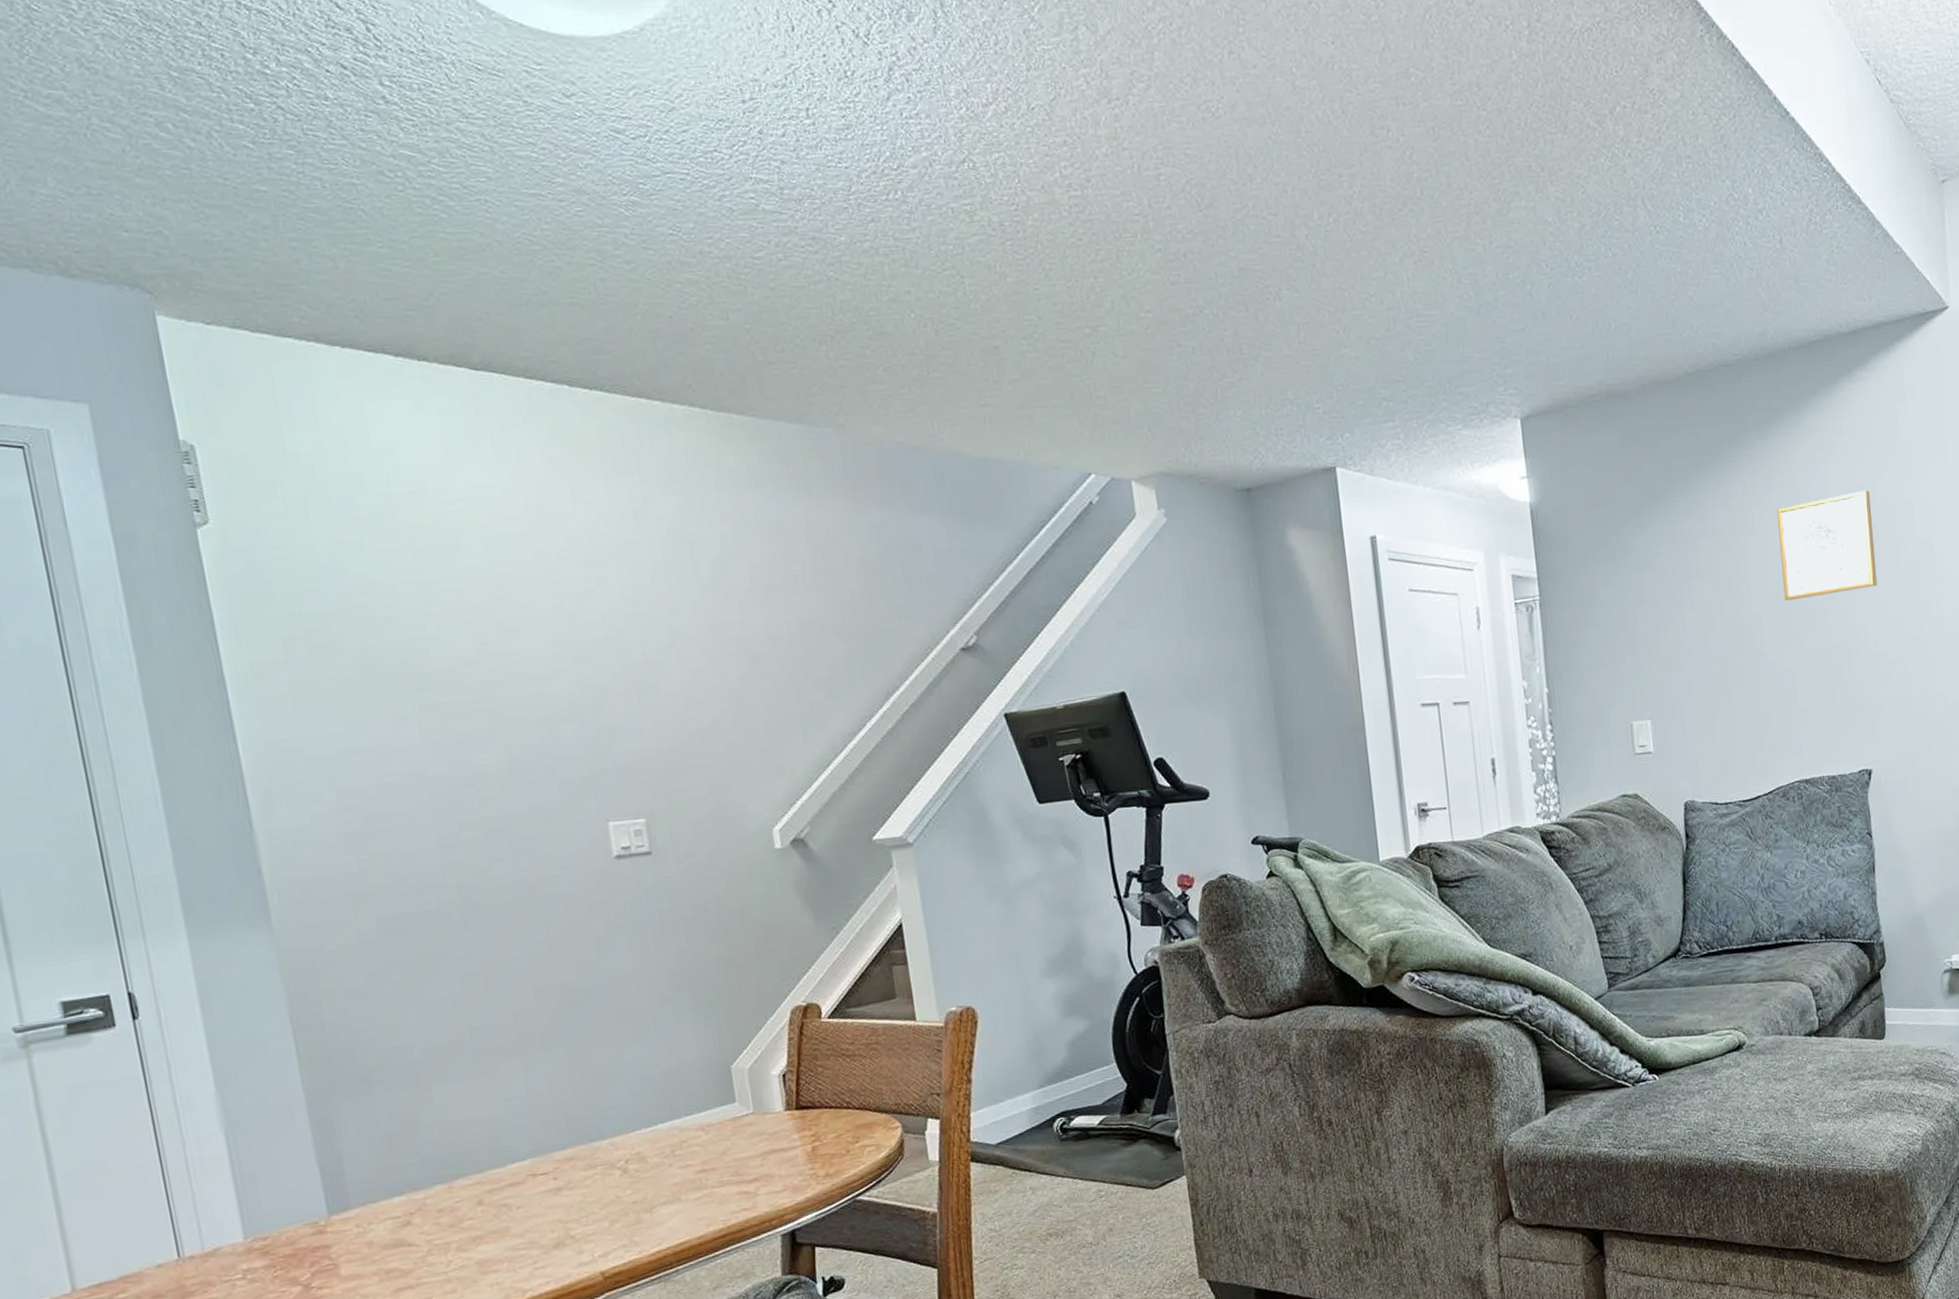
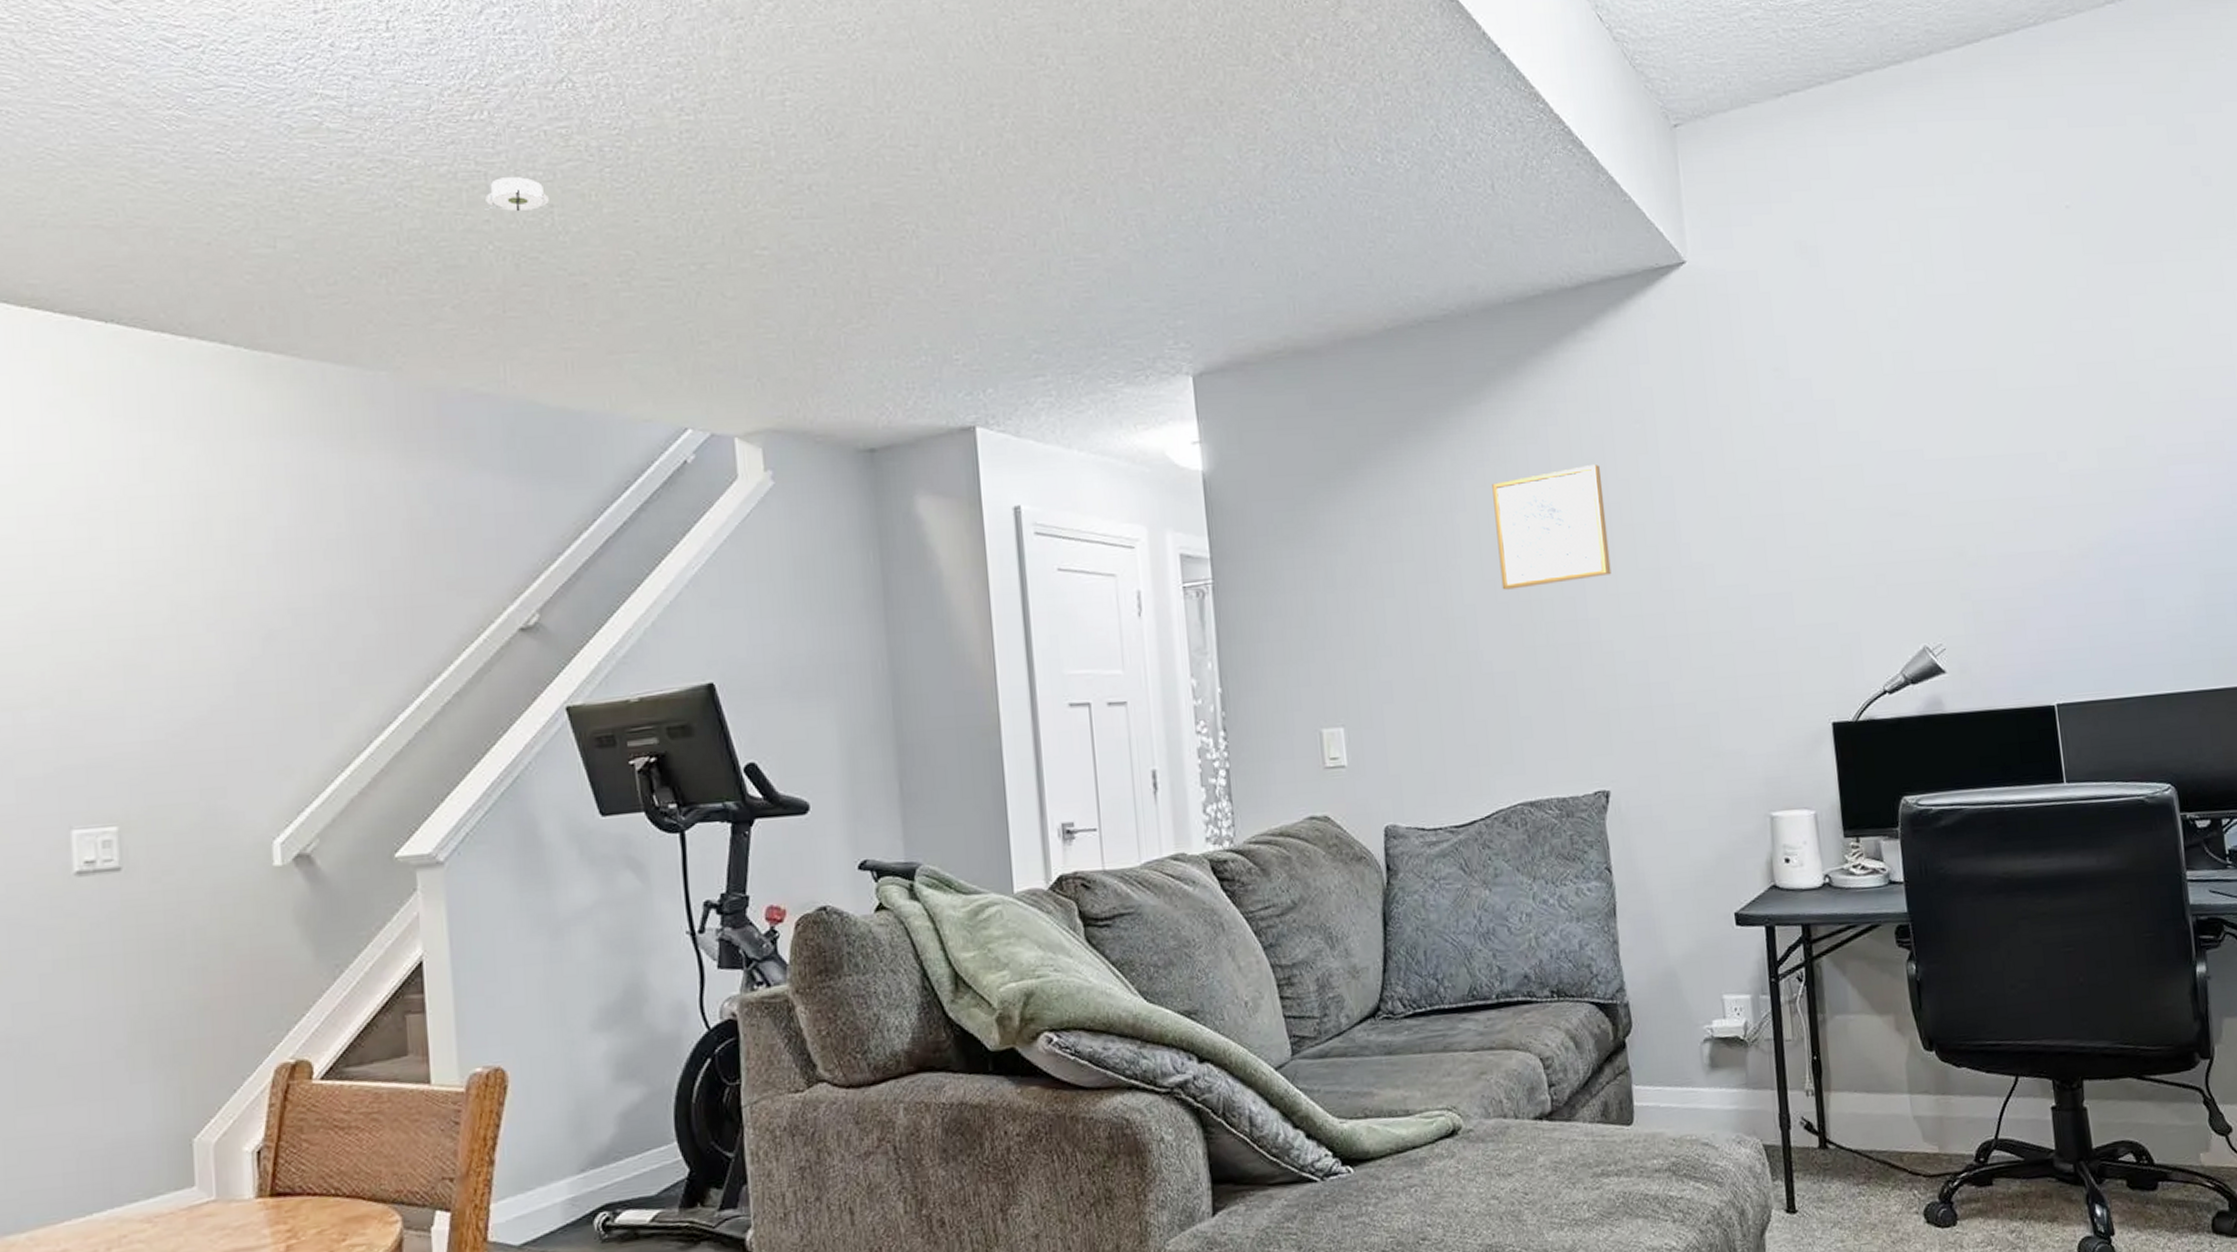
smoke detector: none [905,251,960,283] -> present [485,177,549,212]

